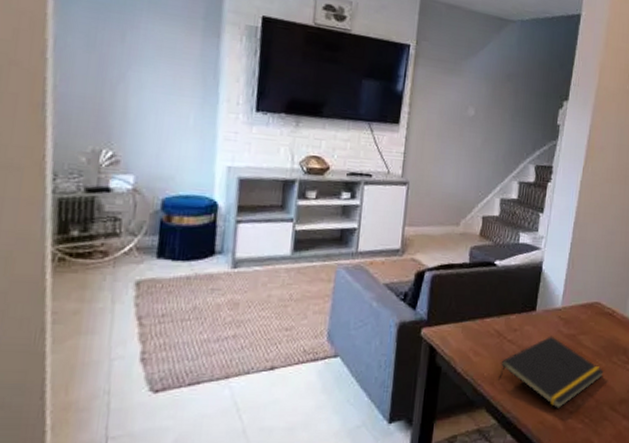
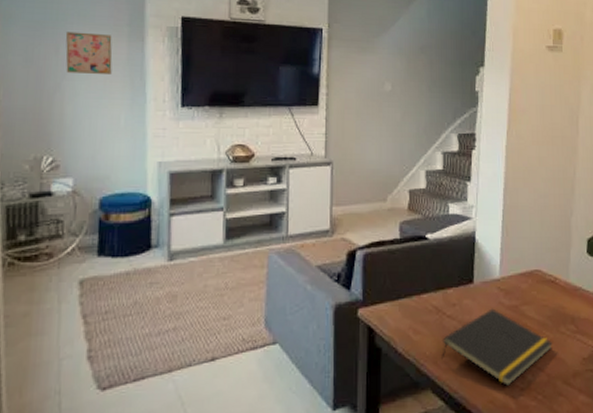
wall art: none [132,18,186,69] -> present [65,31,113,74]

